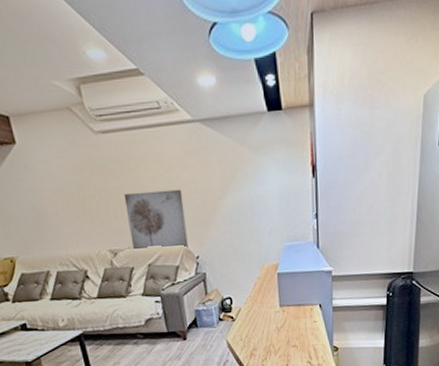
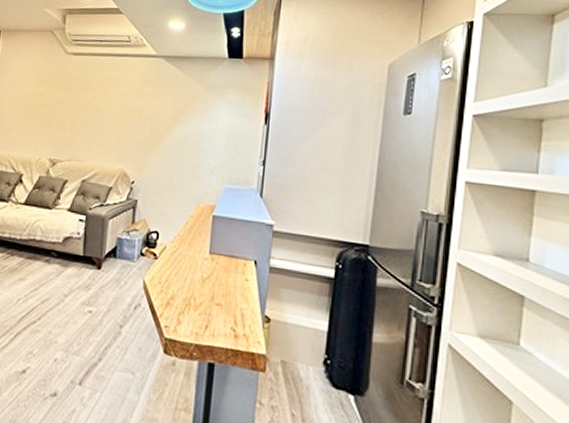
wall art: present [123,189,188,249] -> none [71,109,133,171]

